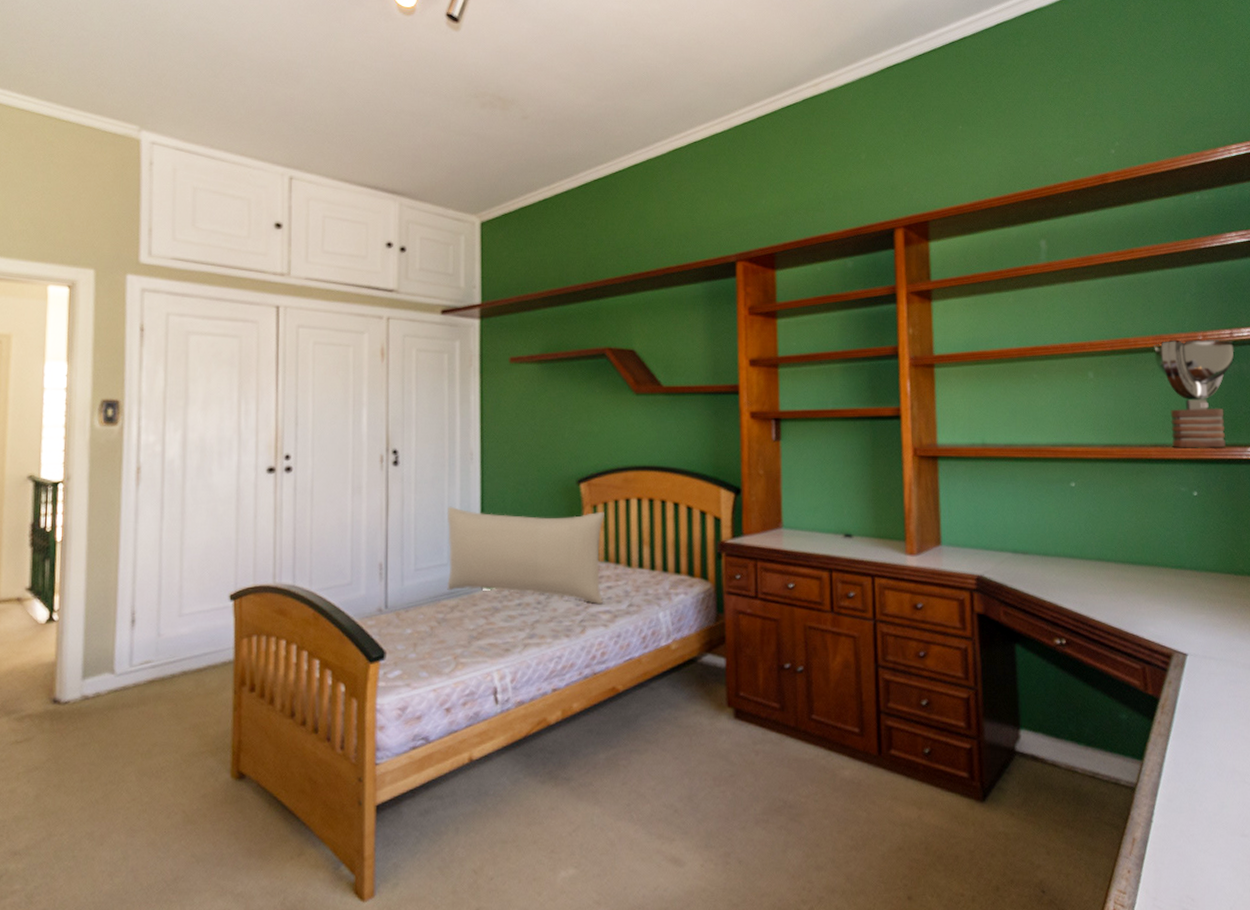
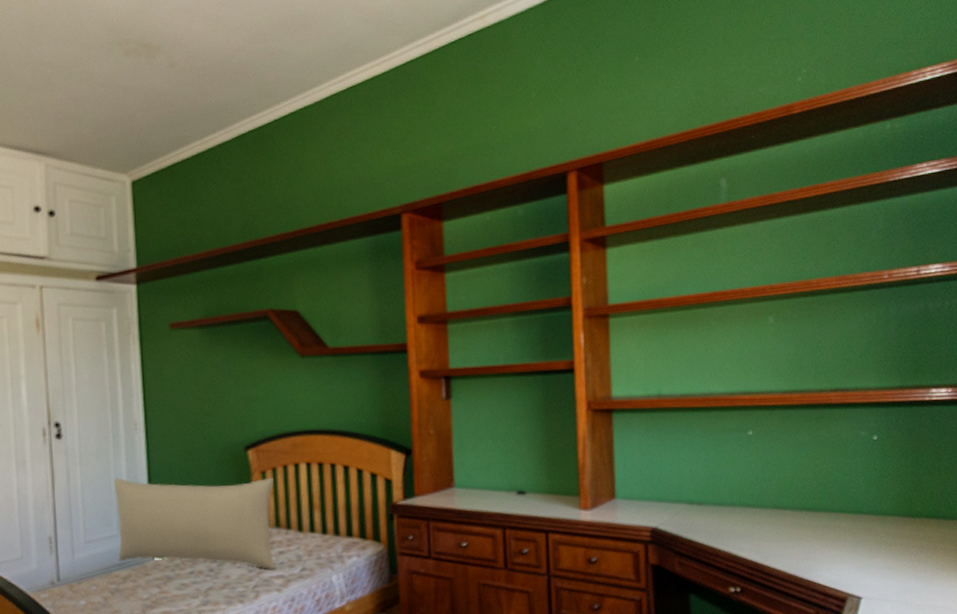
trophy: present [1154,339,1235,448] -> none [837,277,922,392]

